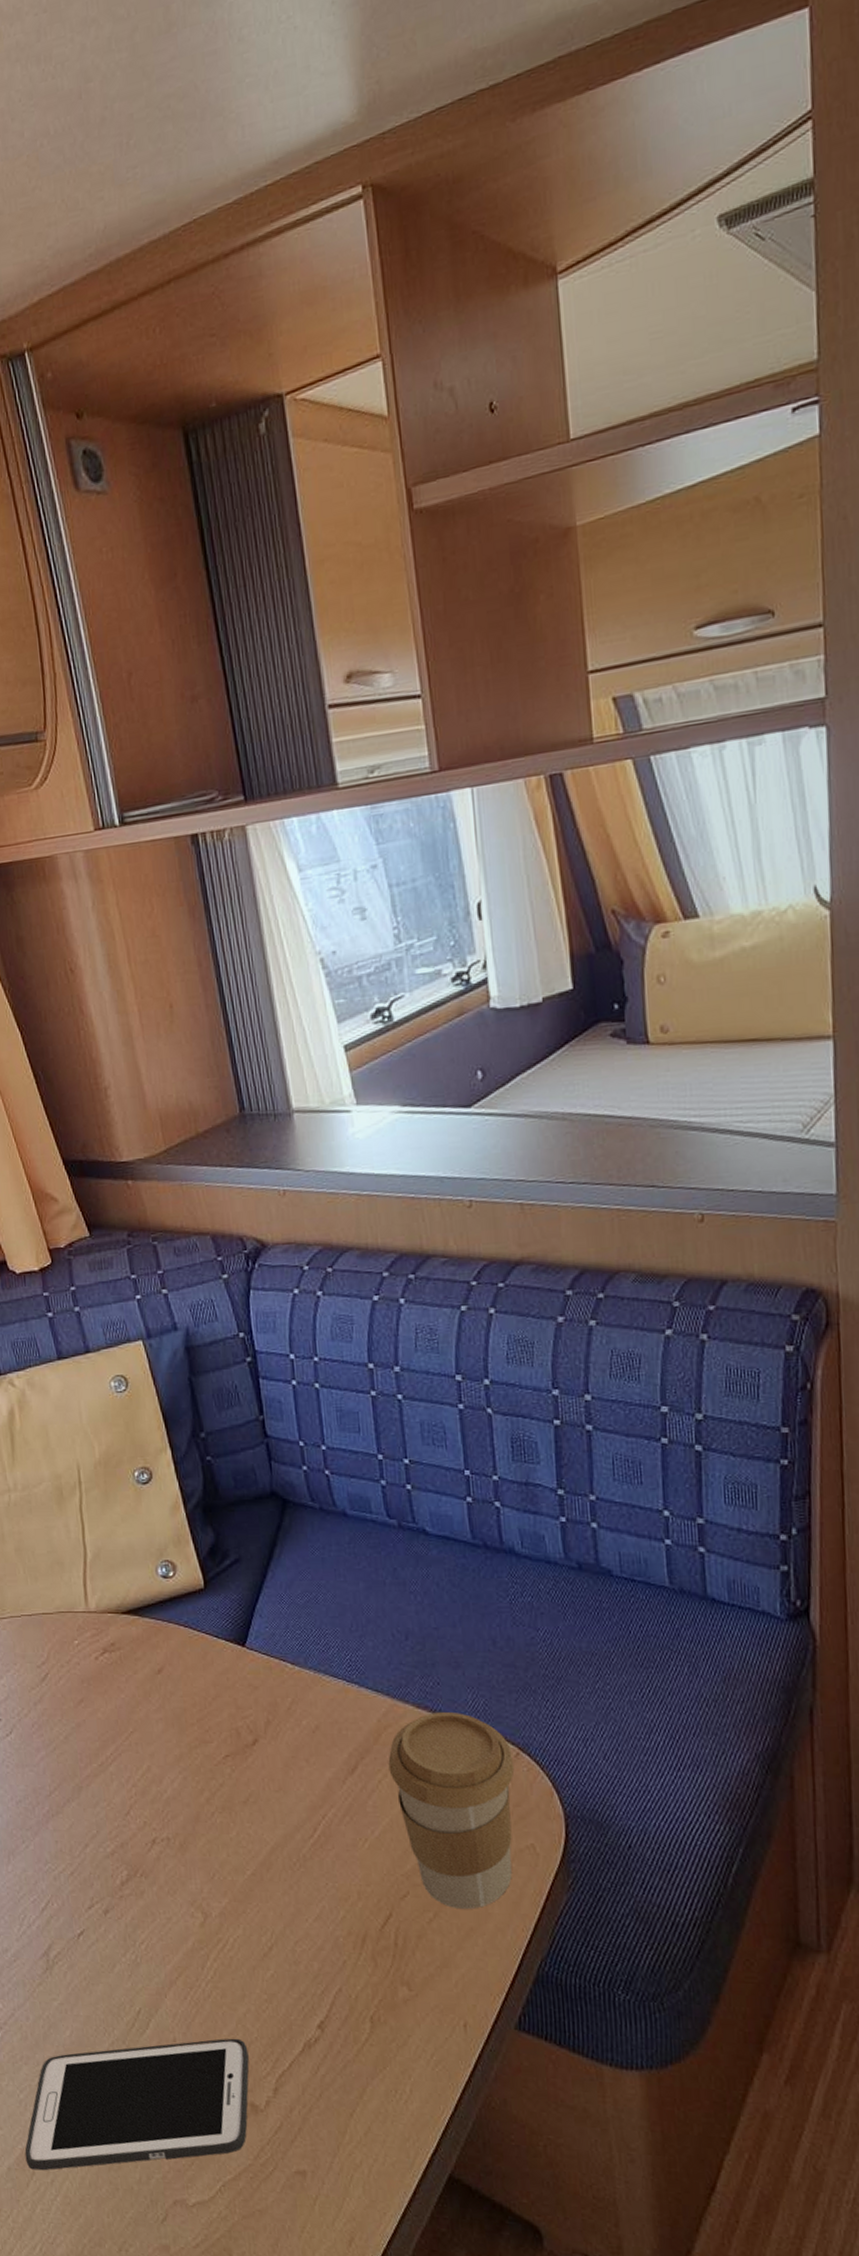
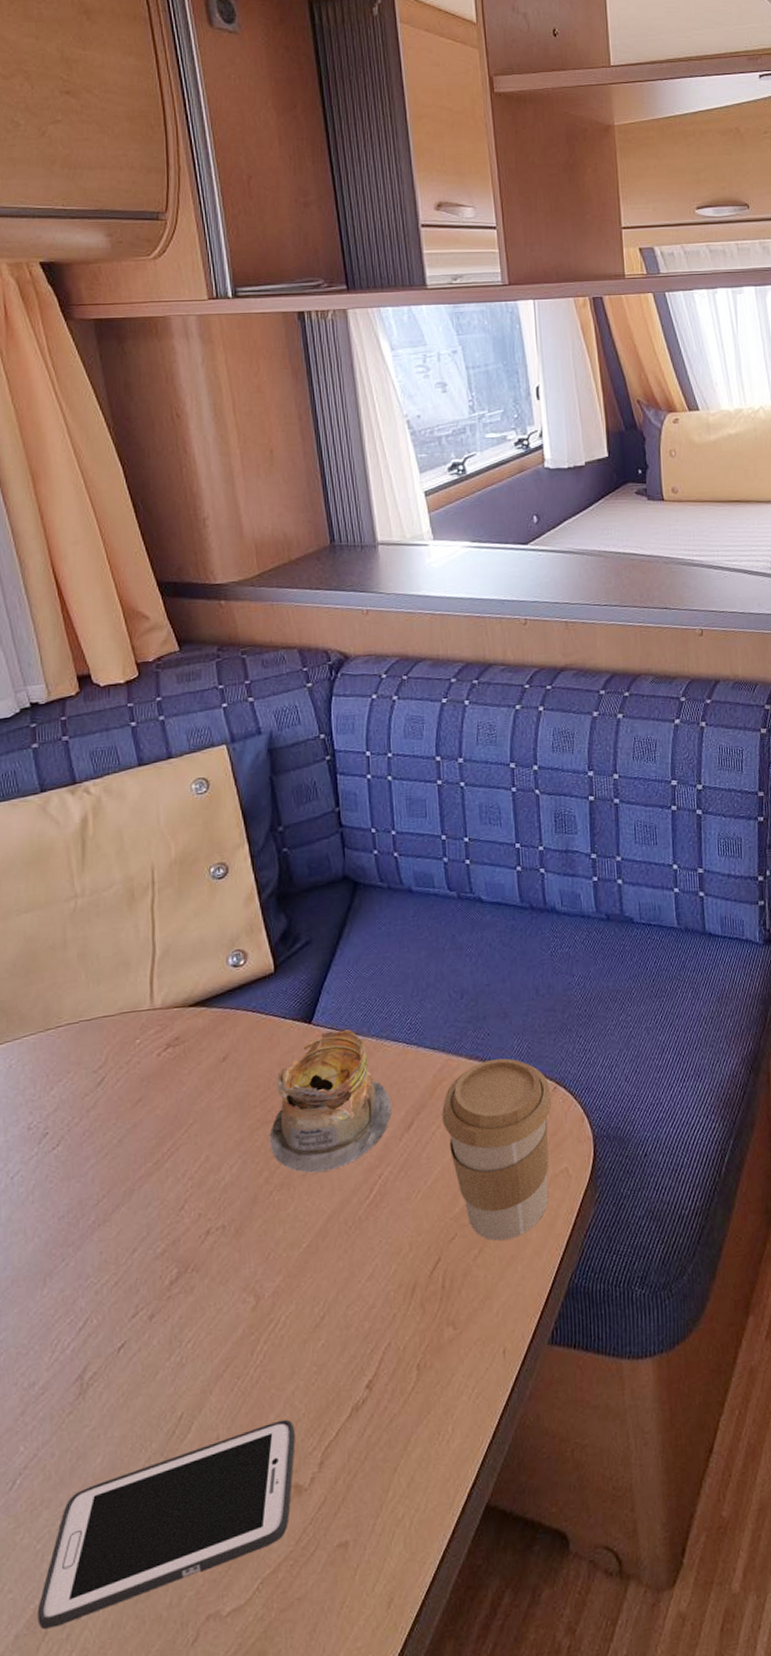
jar: none [208,1656,334,1802] -> present [269,1029,392,1173]

